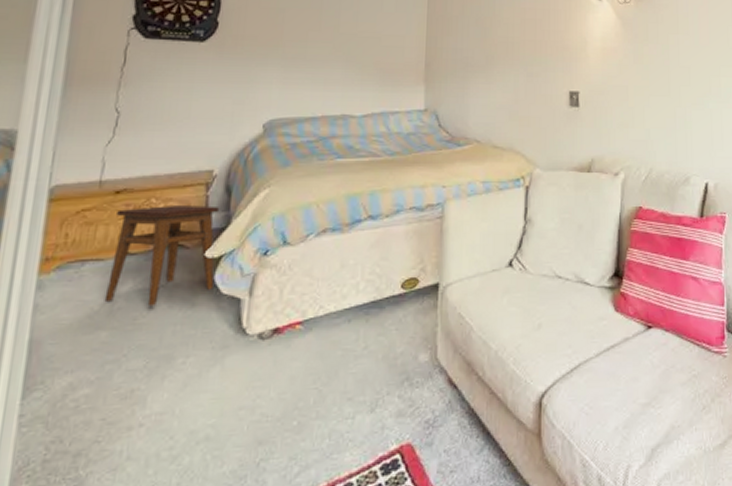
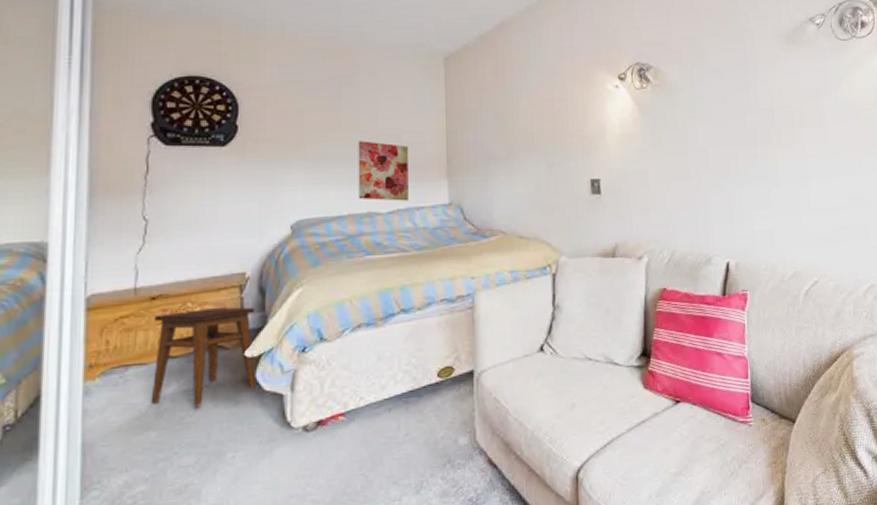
wall art: none [333,42,387,105] -> present [358,141,409,201]

